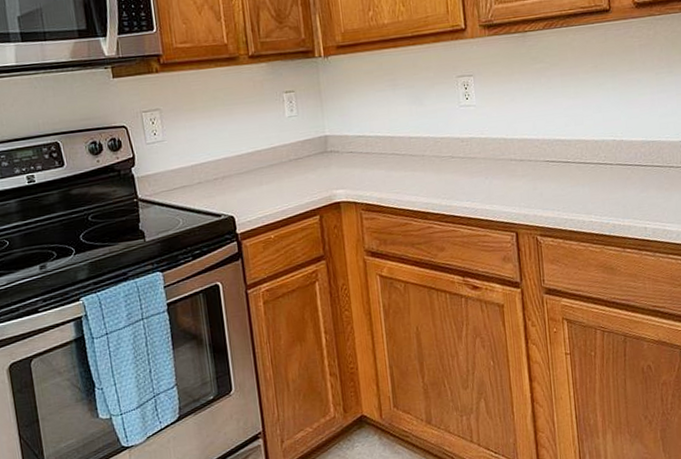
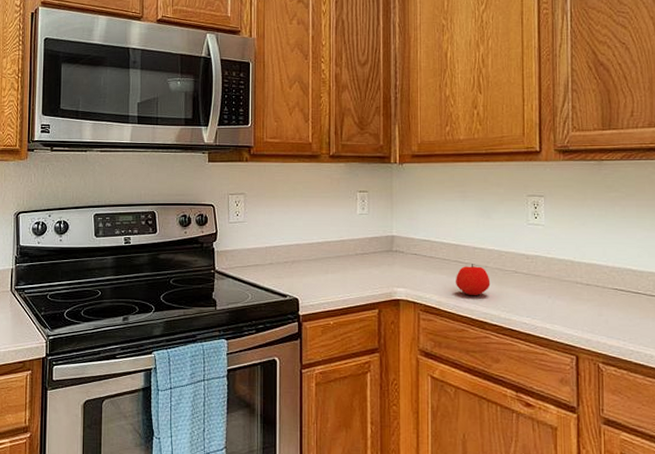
apple: none [393,154,429,188] -> present [455,264,491,296]

